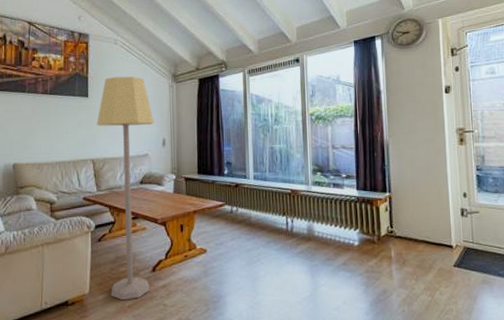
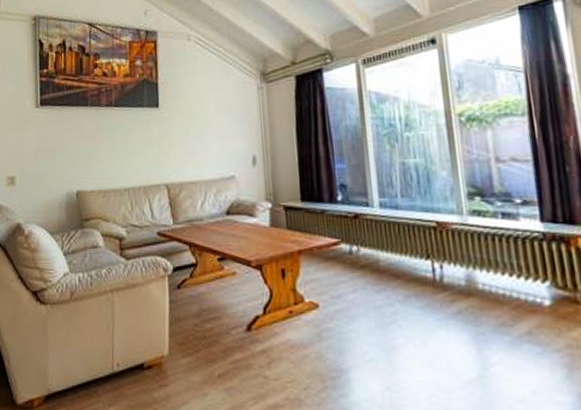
lamp: present [97,76,155,301] -> none [170,78,245,368]

